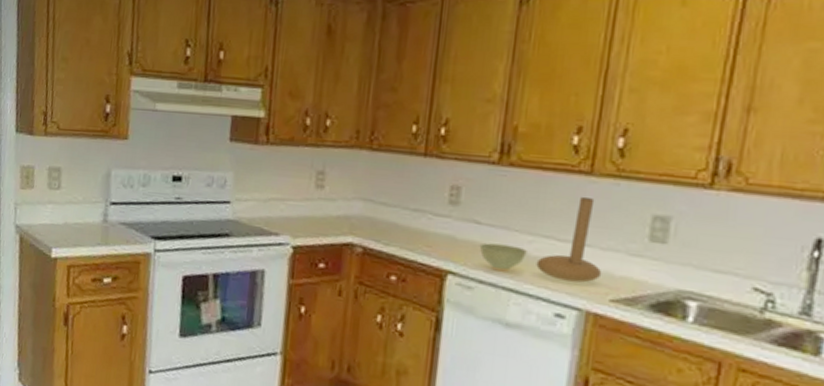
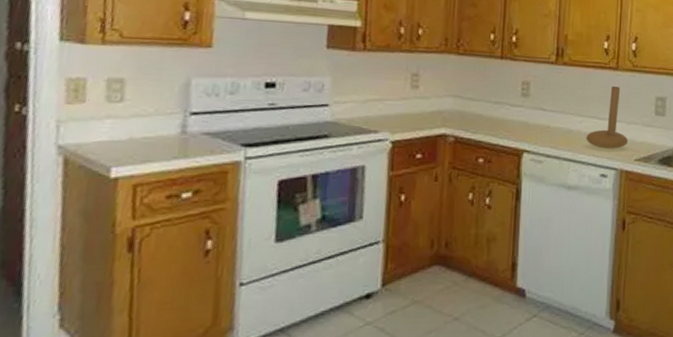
bowl: present [479,243,527,272] -> none [545,125,579,147]

